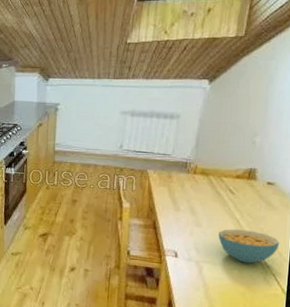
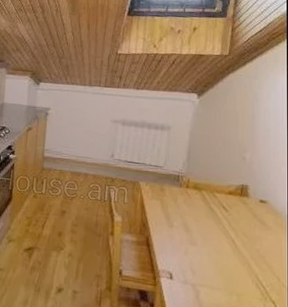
cereal bowl: present [218,229,280,264] -> none [214,249,277,289]

